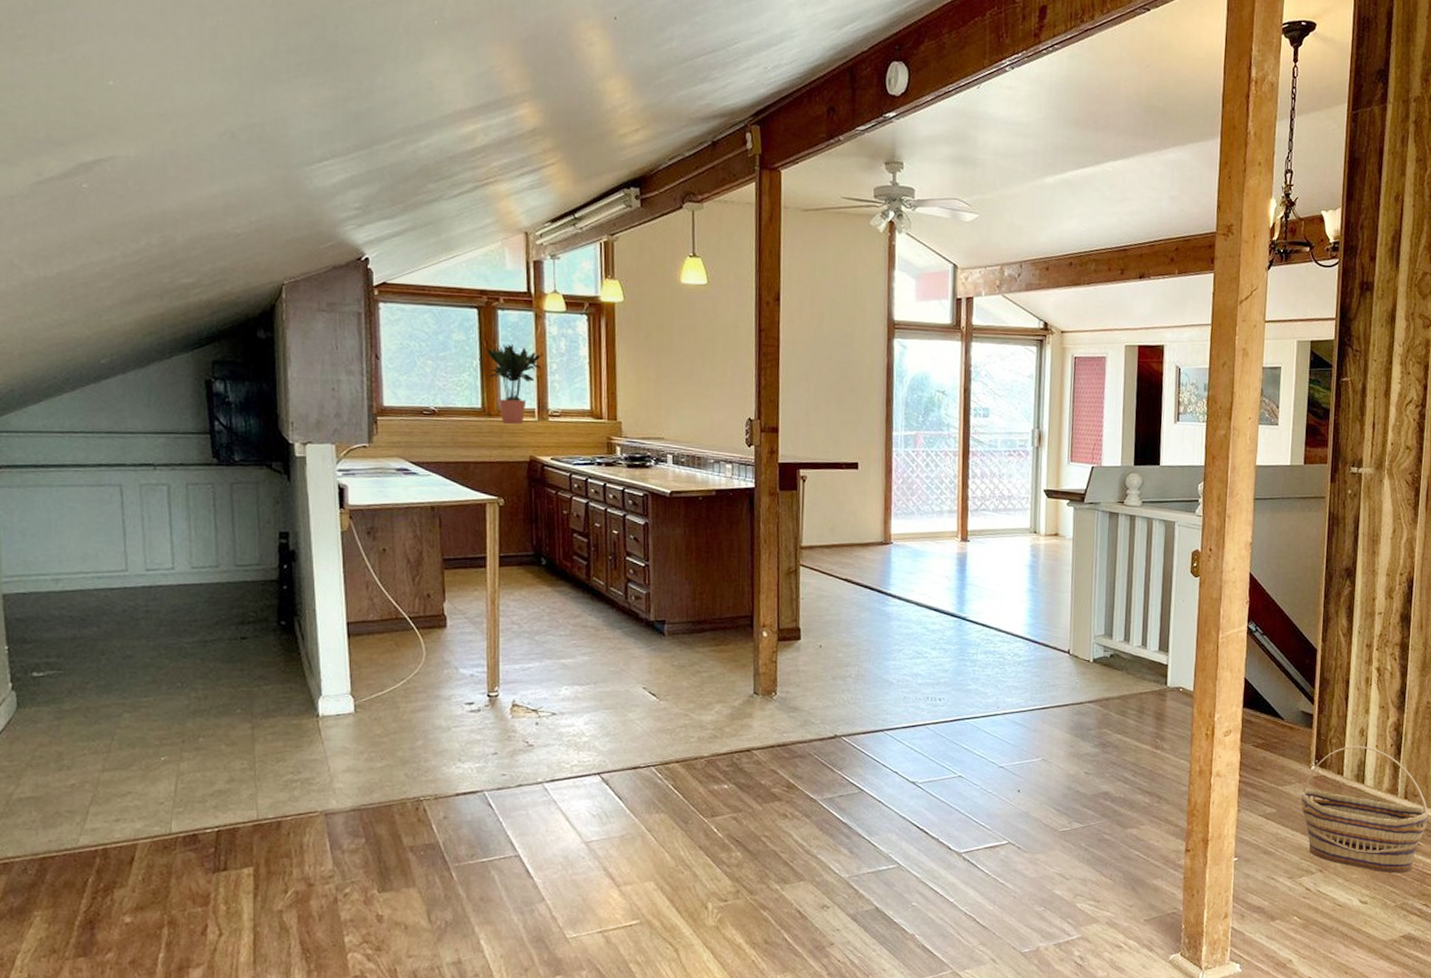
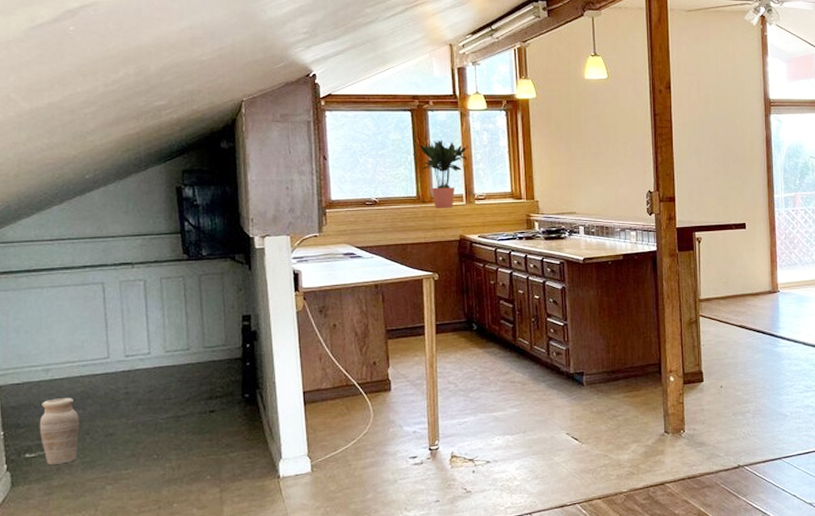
vase: none [48,612,94,686] -> present [39,398,80,465]

